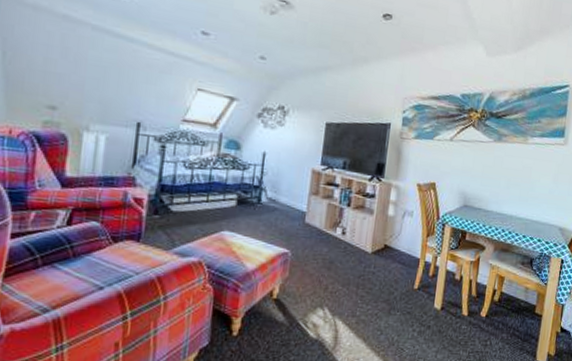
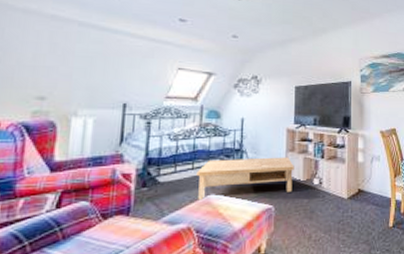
coffee table: none [211,194,317,239] -> present [196,157,294,201]

